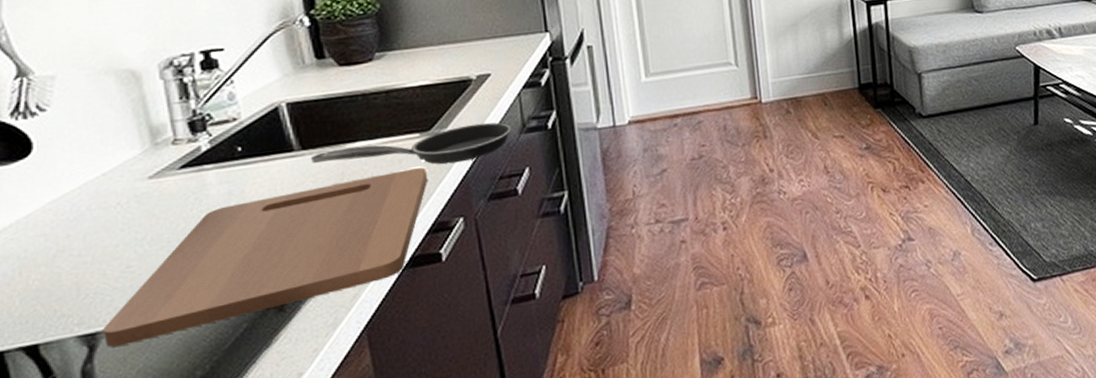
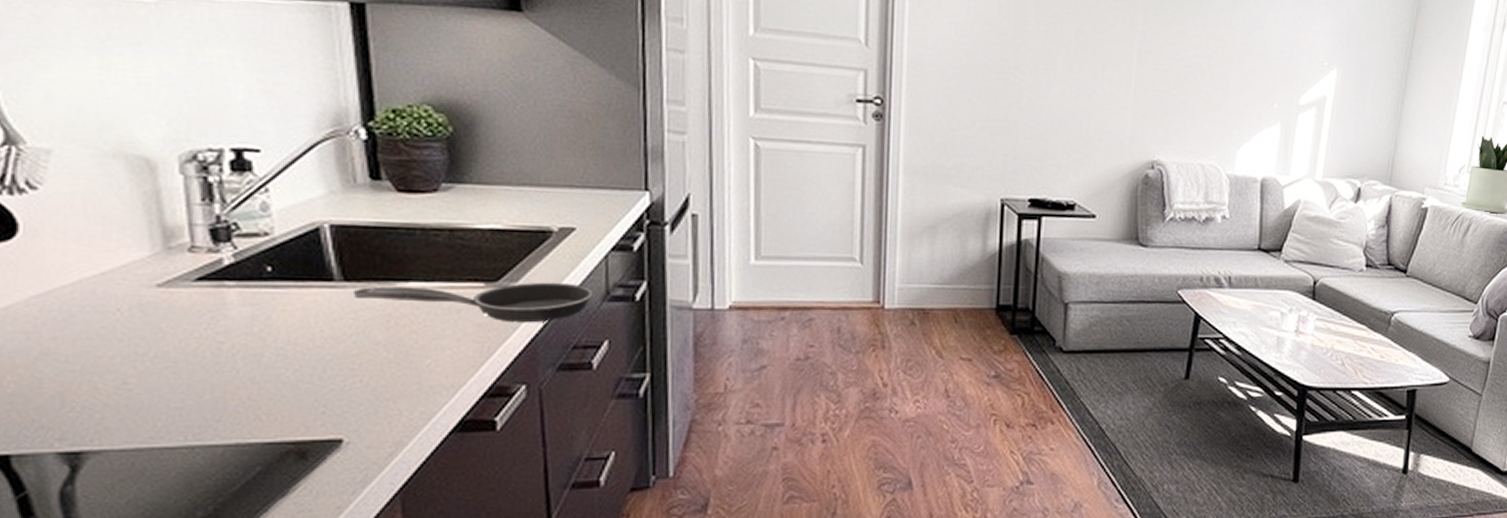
cutting board: present [102,167,428,347] -> none [87,321,490,470]

